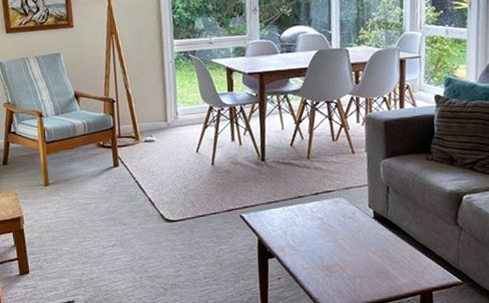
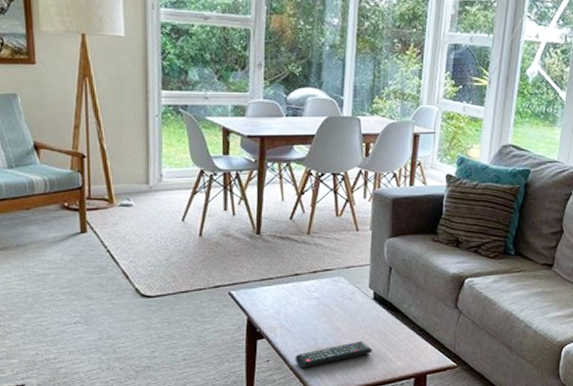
remote control: none [303,259,378,285] -> present [295,341,373,368]

